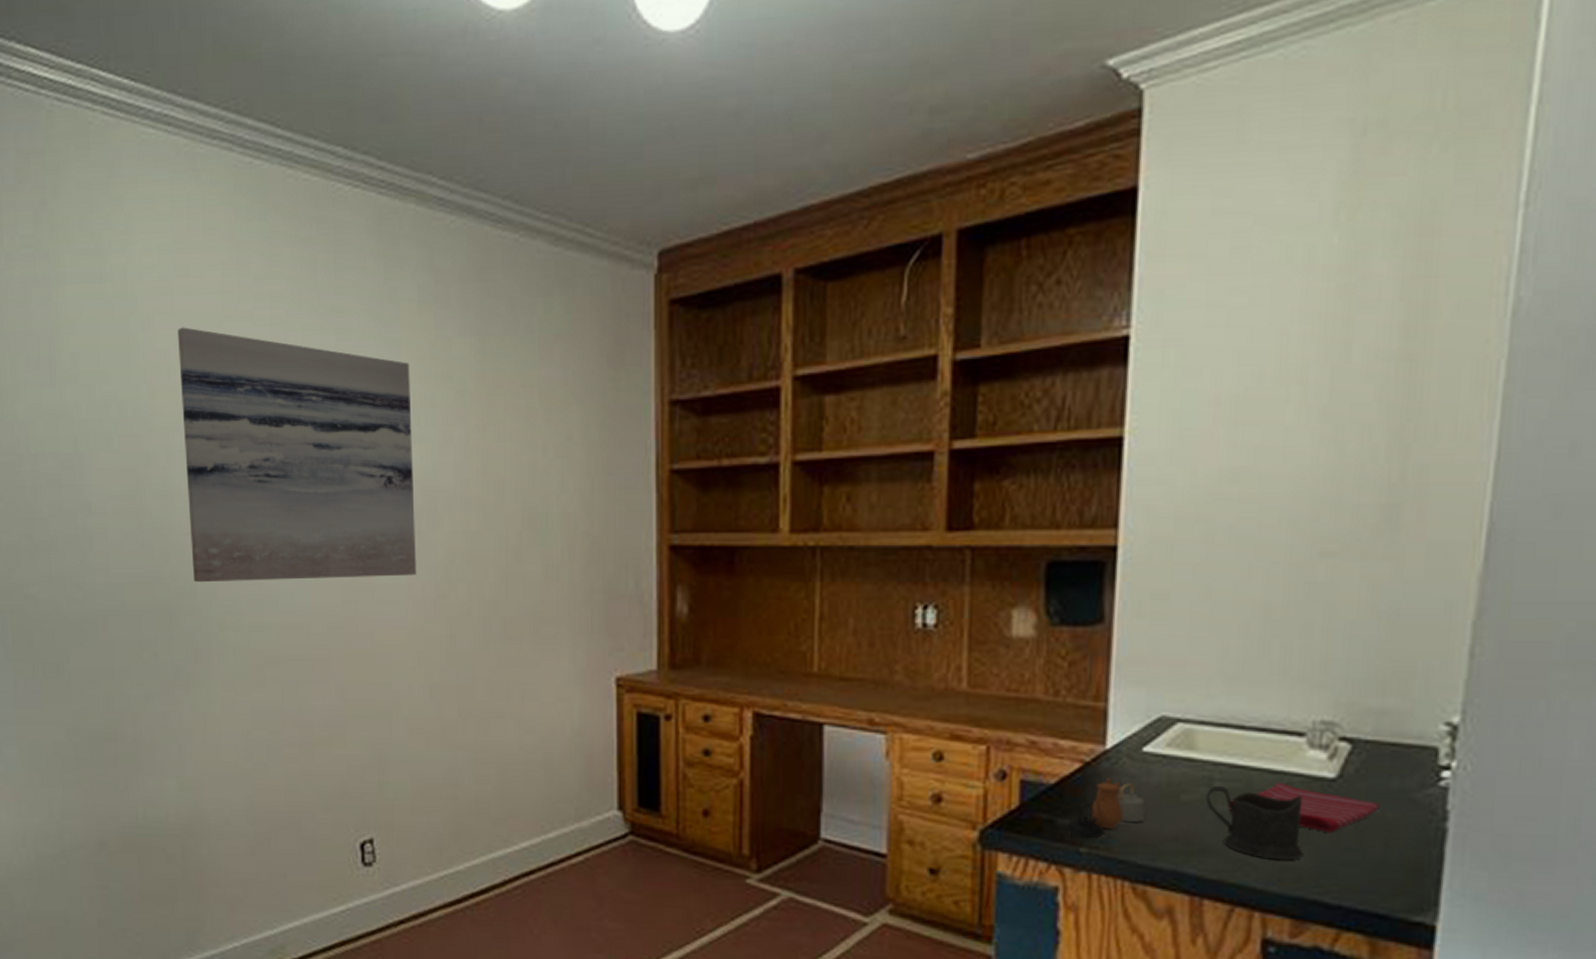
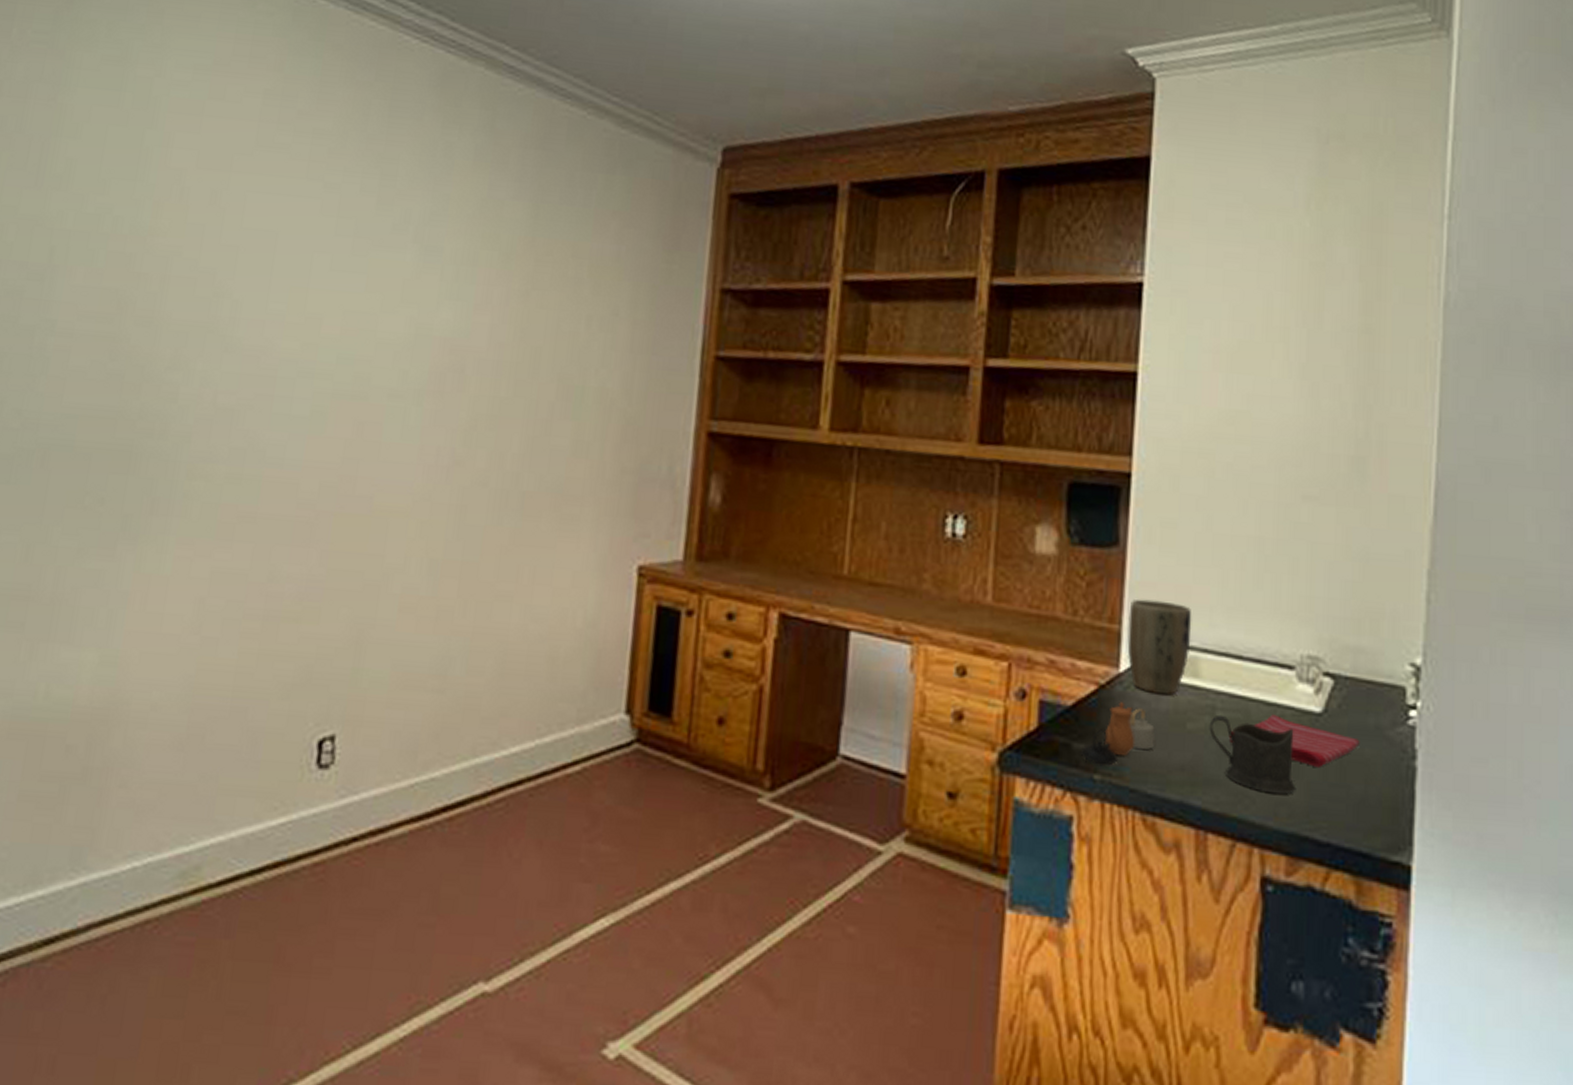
wall art: present [178,327,416,583] -> none [166,149,456,438]
plant pot: none [1114,675,1187,769] -> present [1127,599,1192,696]

